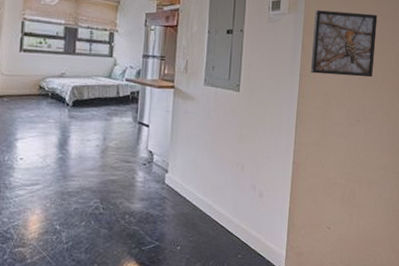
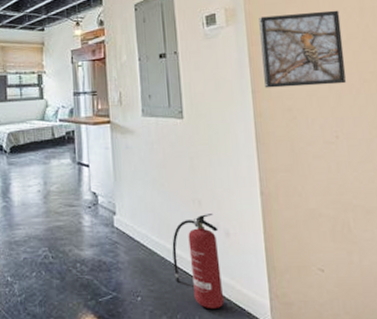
fire extinguisher: none [212,177,255,257] -> present [172,214,225,308]

